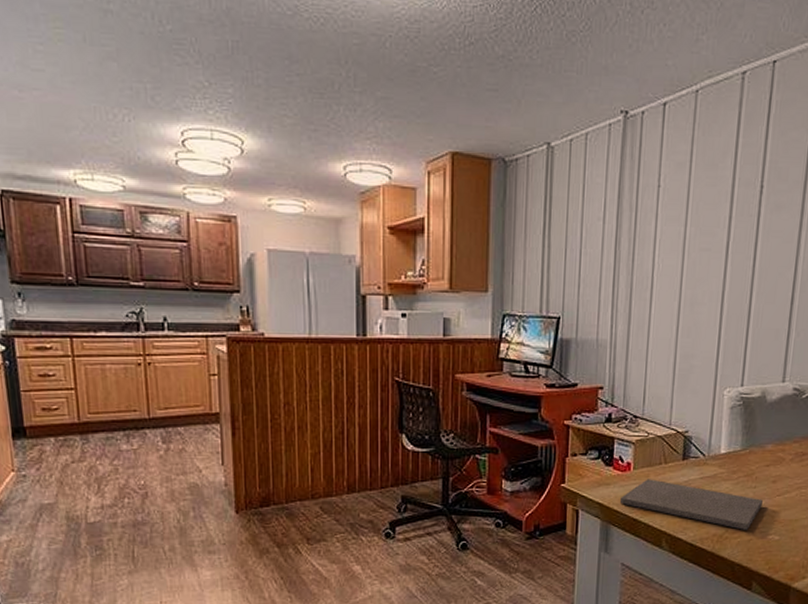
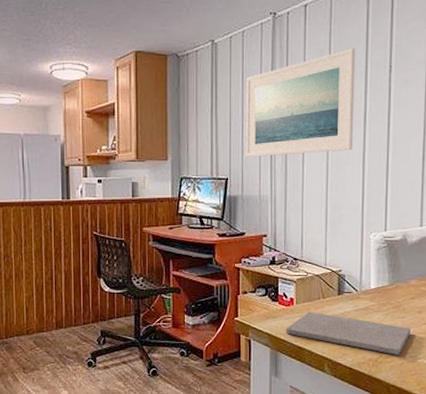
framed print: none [583,160,722,292] -> present [246,47,356,157]

